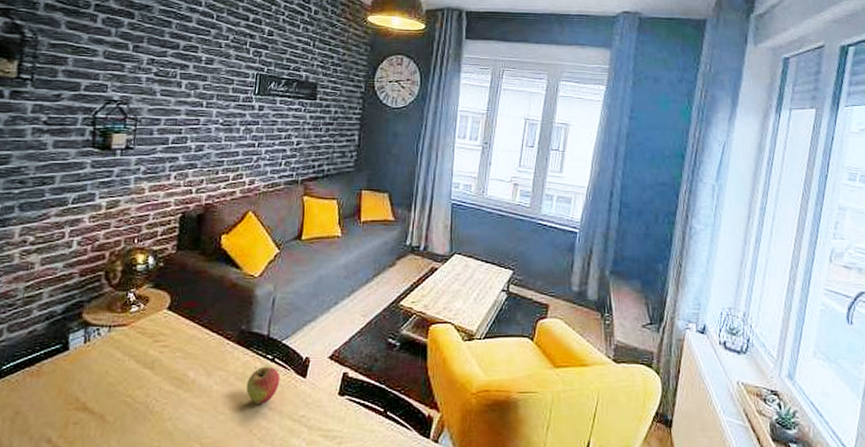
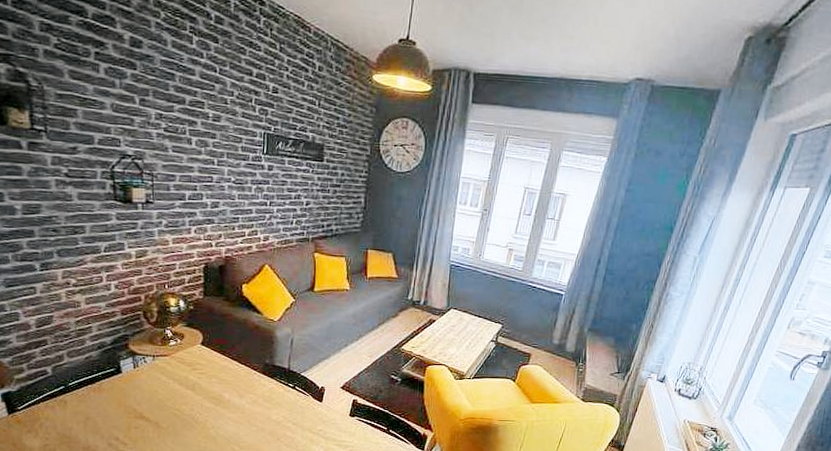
apple: present [246,366,281,404] -> none [272,392,301,420]

